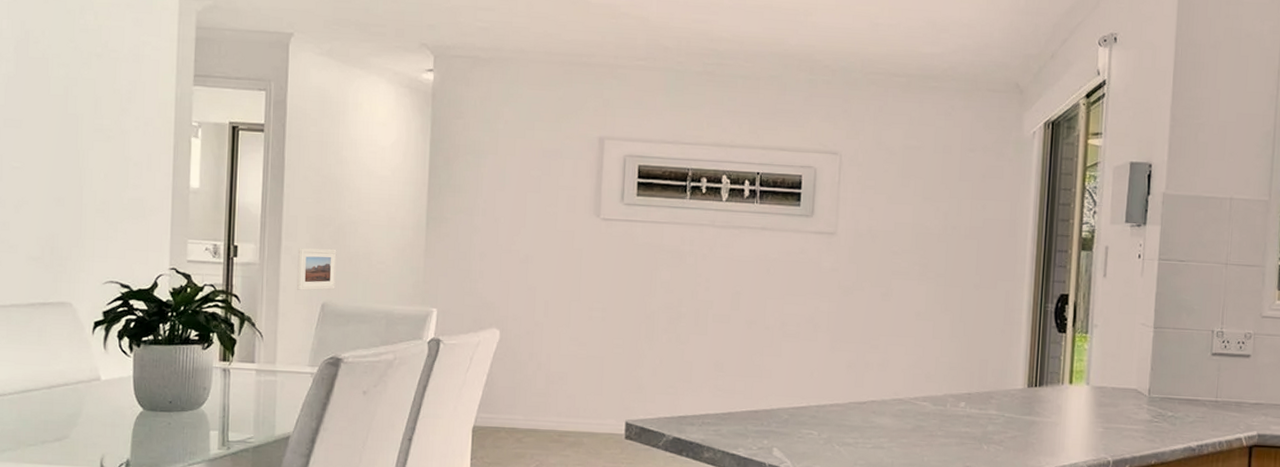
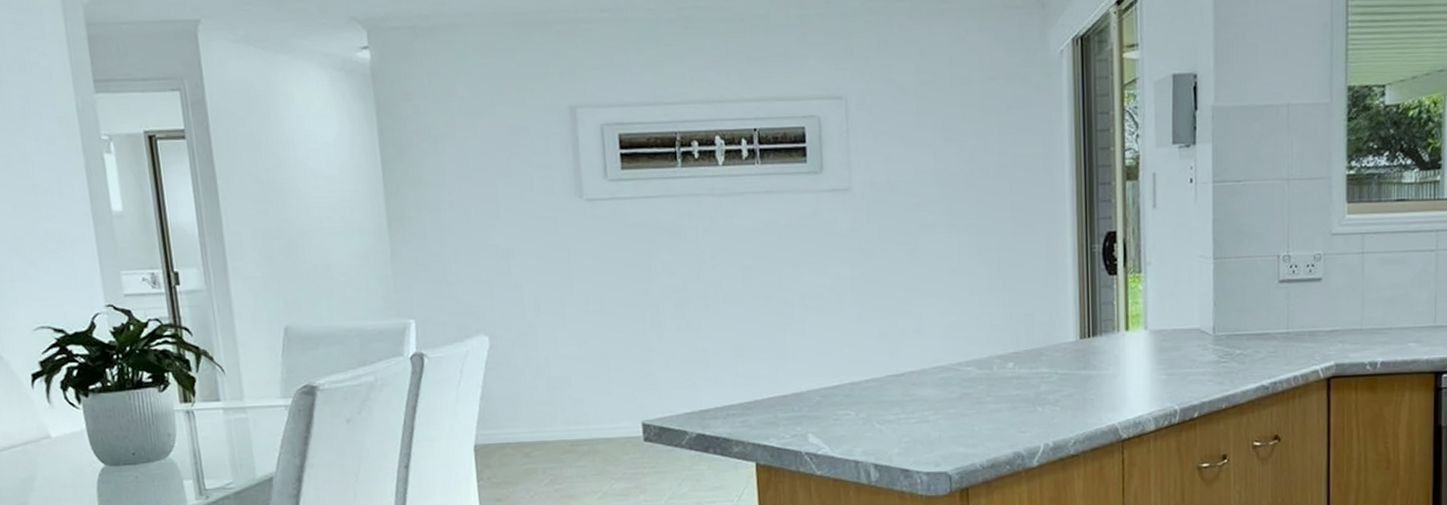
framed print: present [296,248,337,291] -> none [247,264,297,315]

